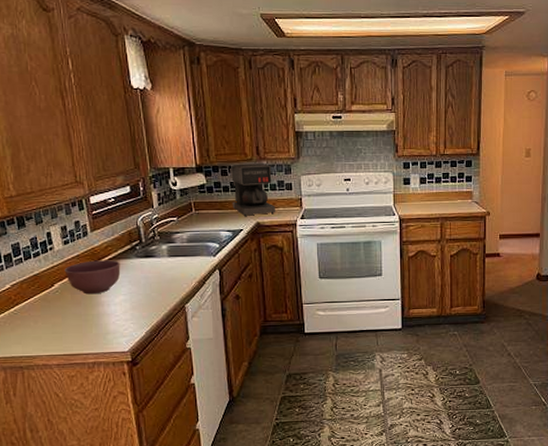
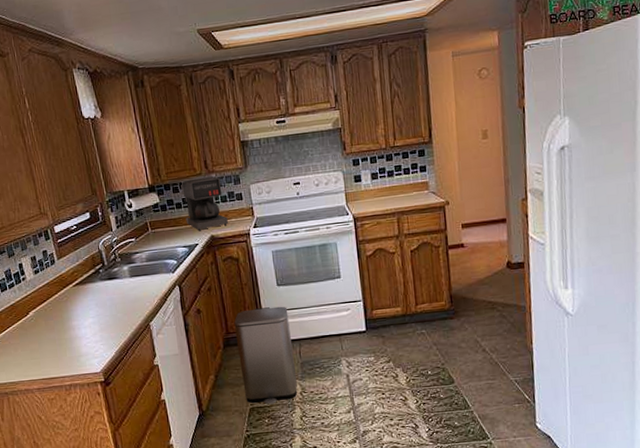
bowl: present [64,260,121,295] -> none [37,284,88,320]
pedal bin: none [273,298,330,394] -> present [234,306,298,405]

